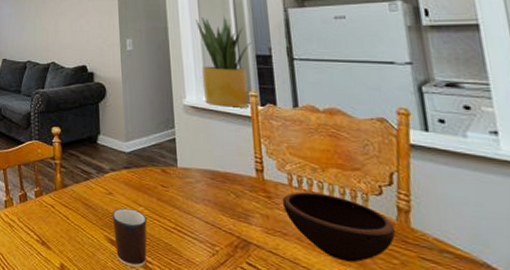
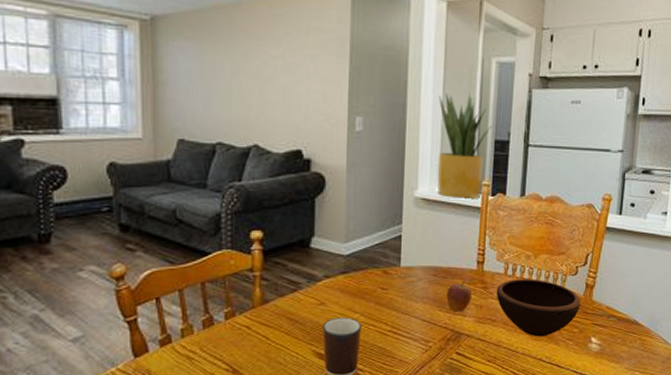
fruit: none [227,186,255,219] -> present [446,280,472,312]

